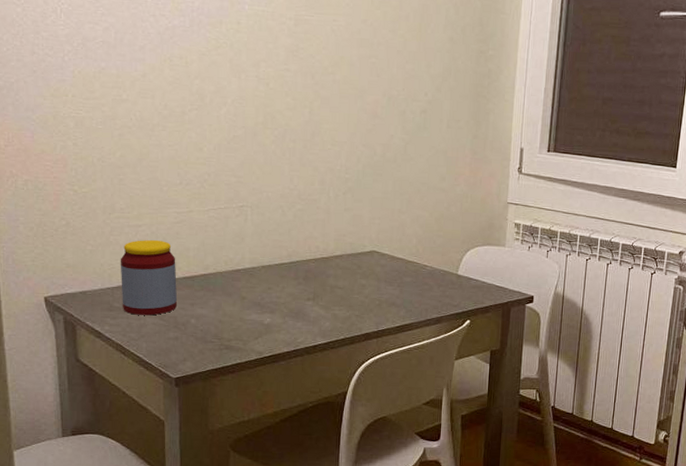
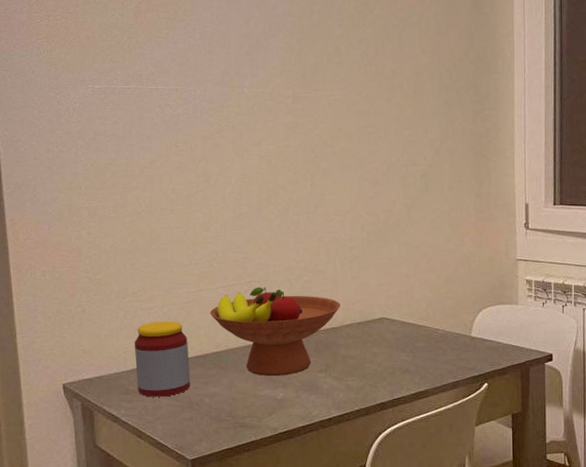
fruit bowl: none [199,212,333,302] -> present [209,286,341,377]

